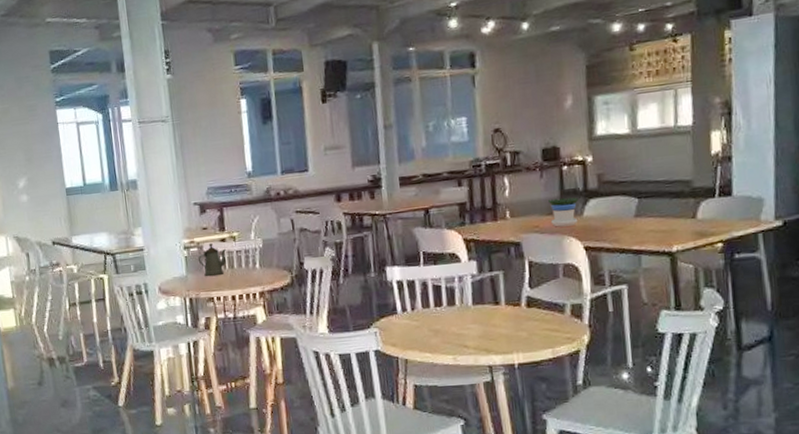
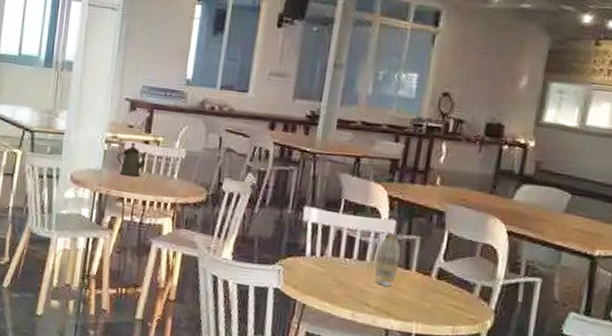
vase: none [464,275,489,326] -> present [374,234,401,287]
flowerpot: present [548,197,578,228] -> none [479,175,512,208]

